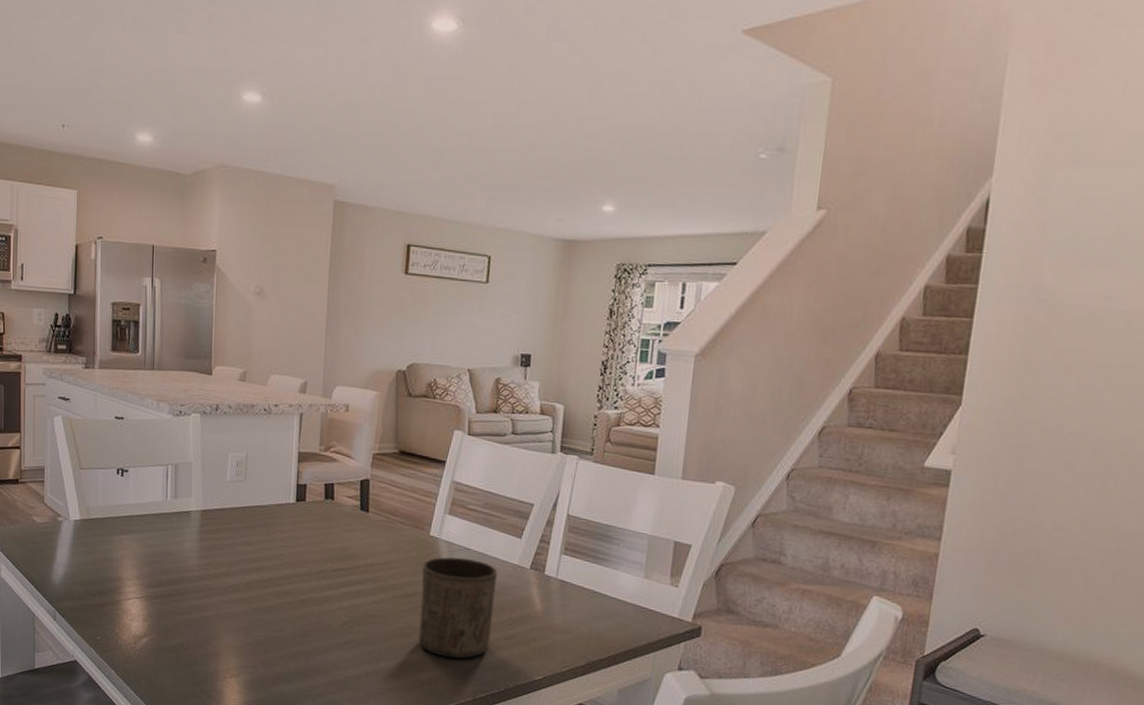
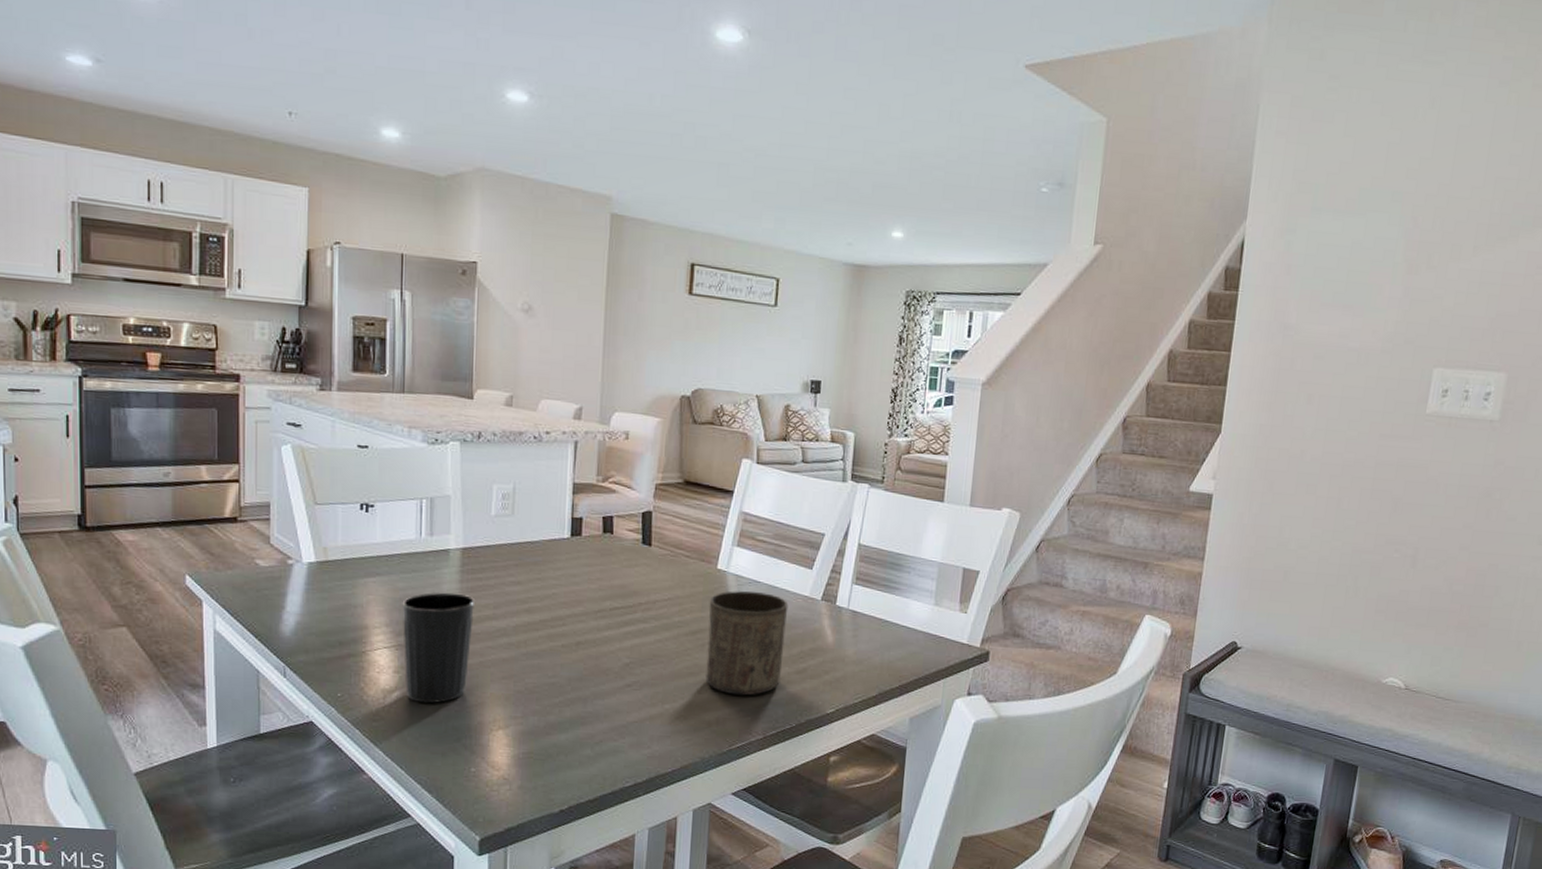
cup: none [150,549,212,650] -> present [402,592,474,704]

